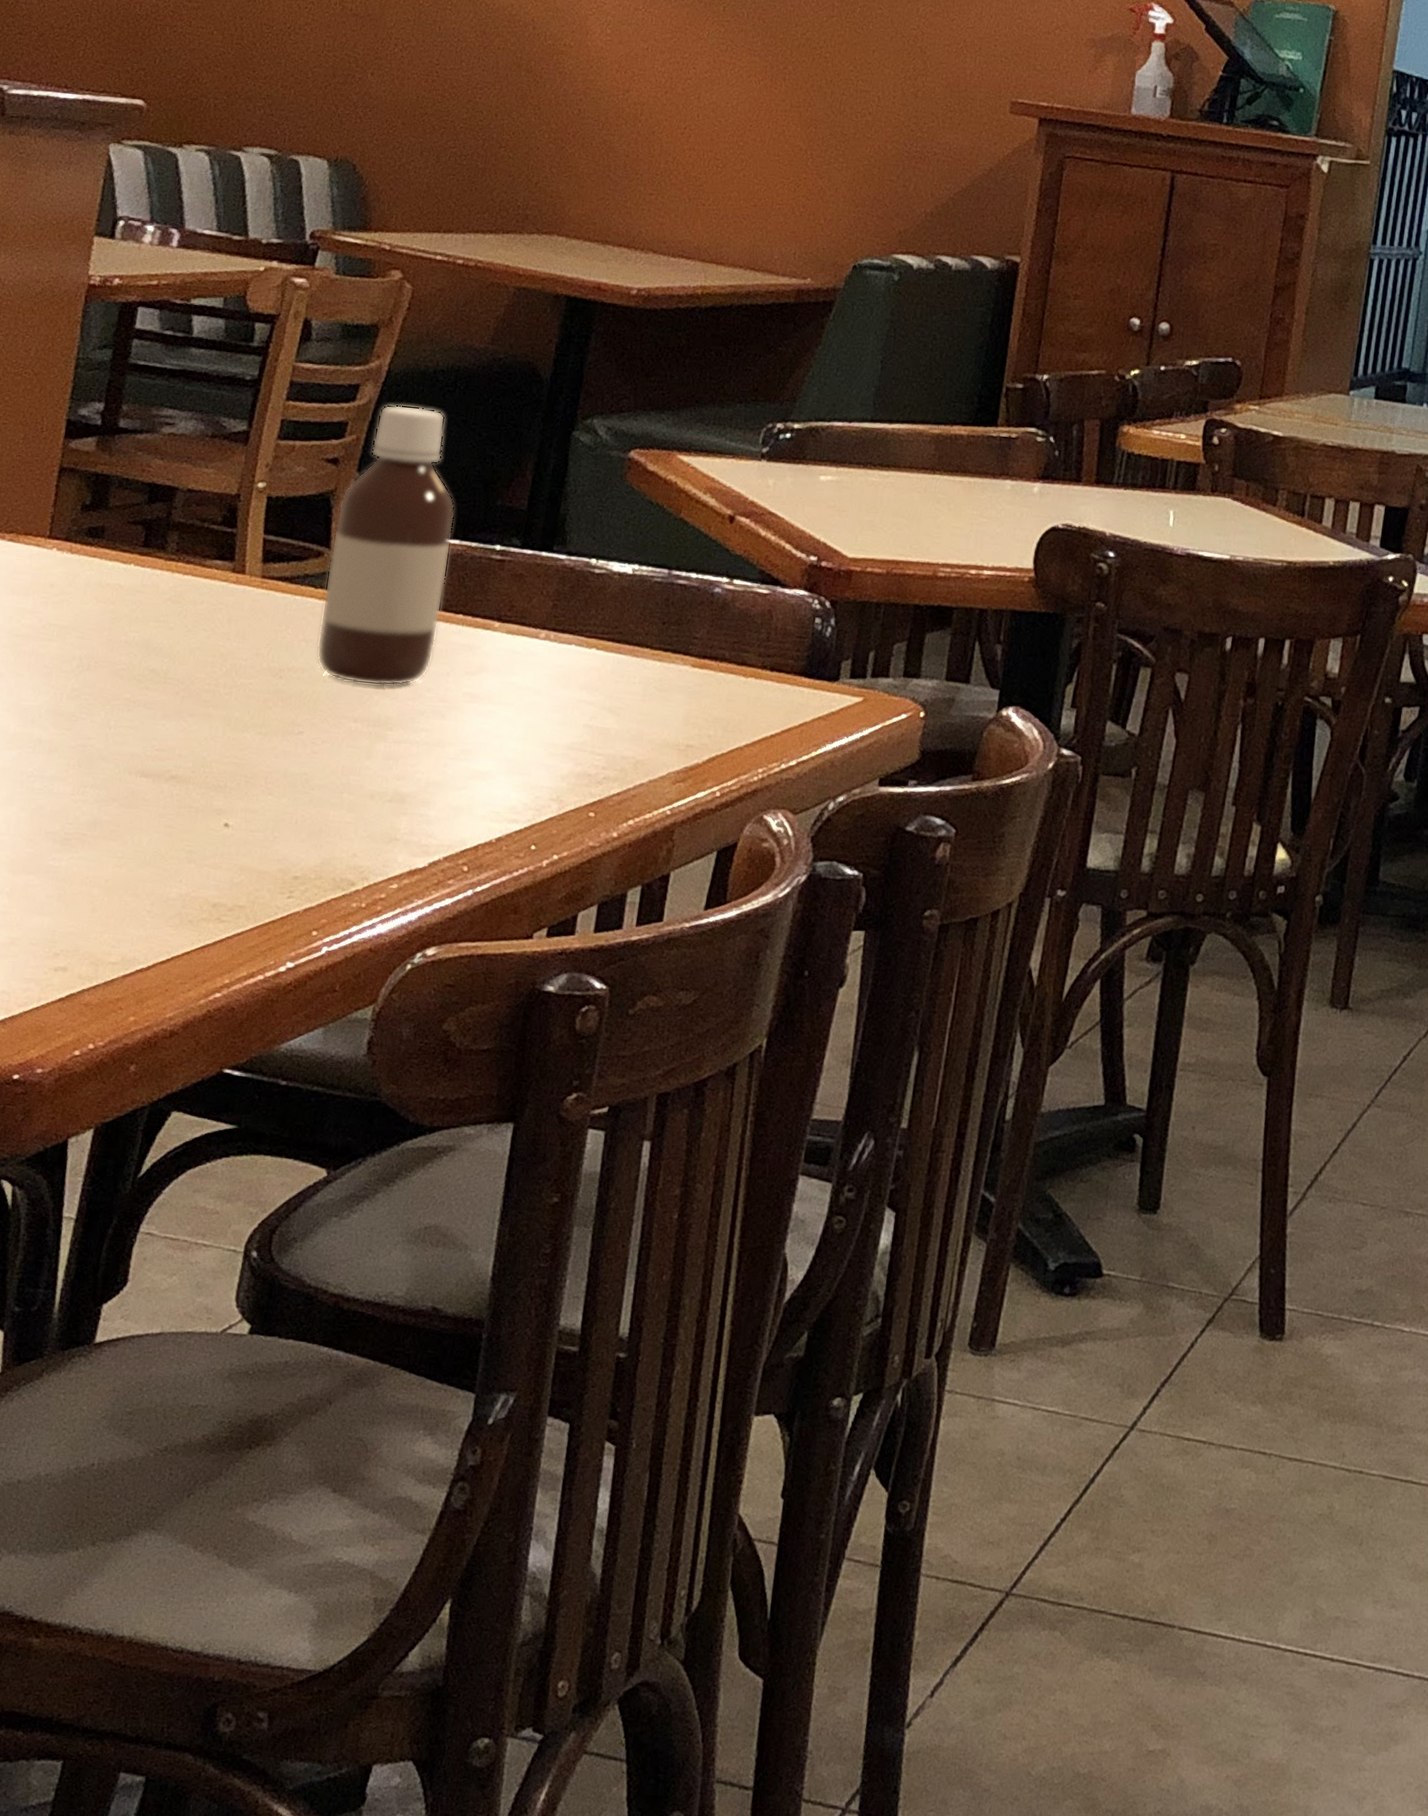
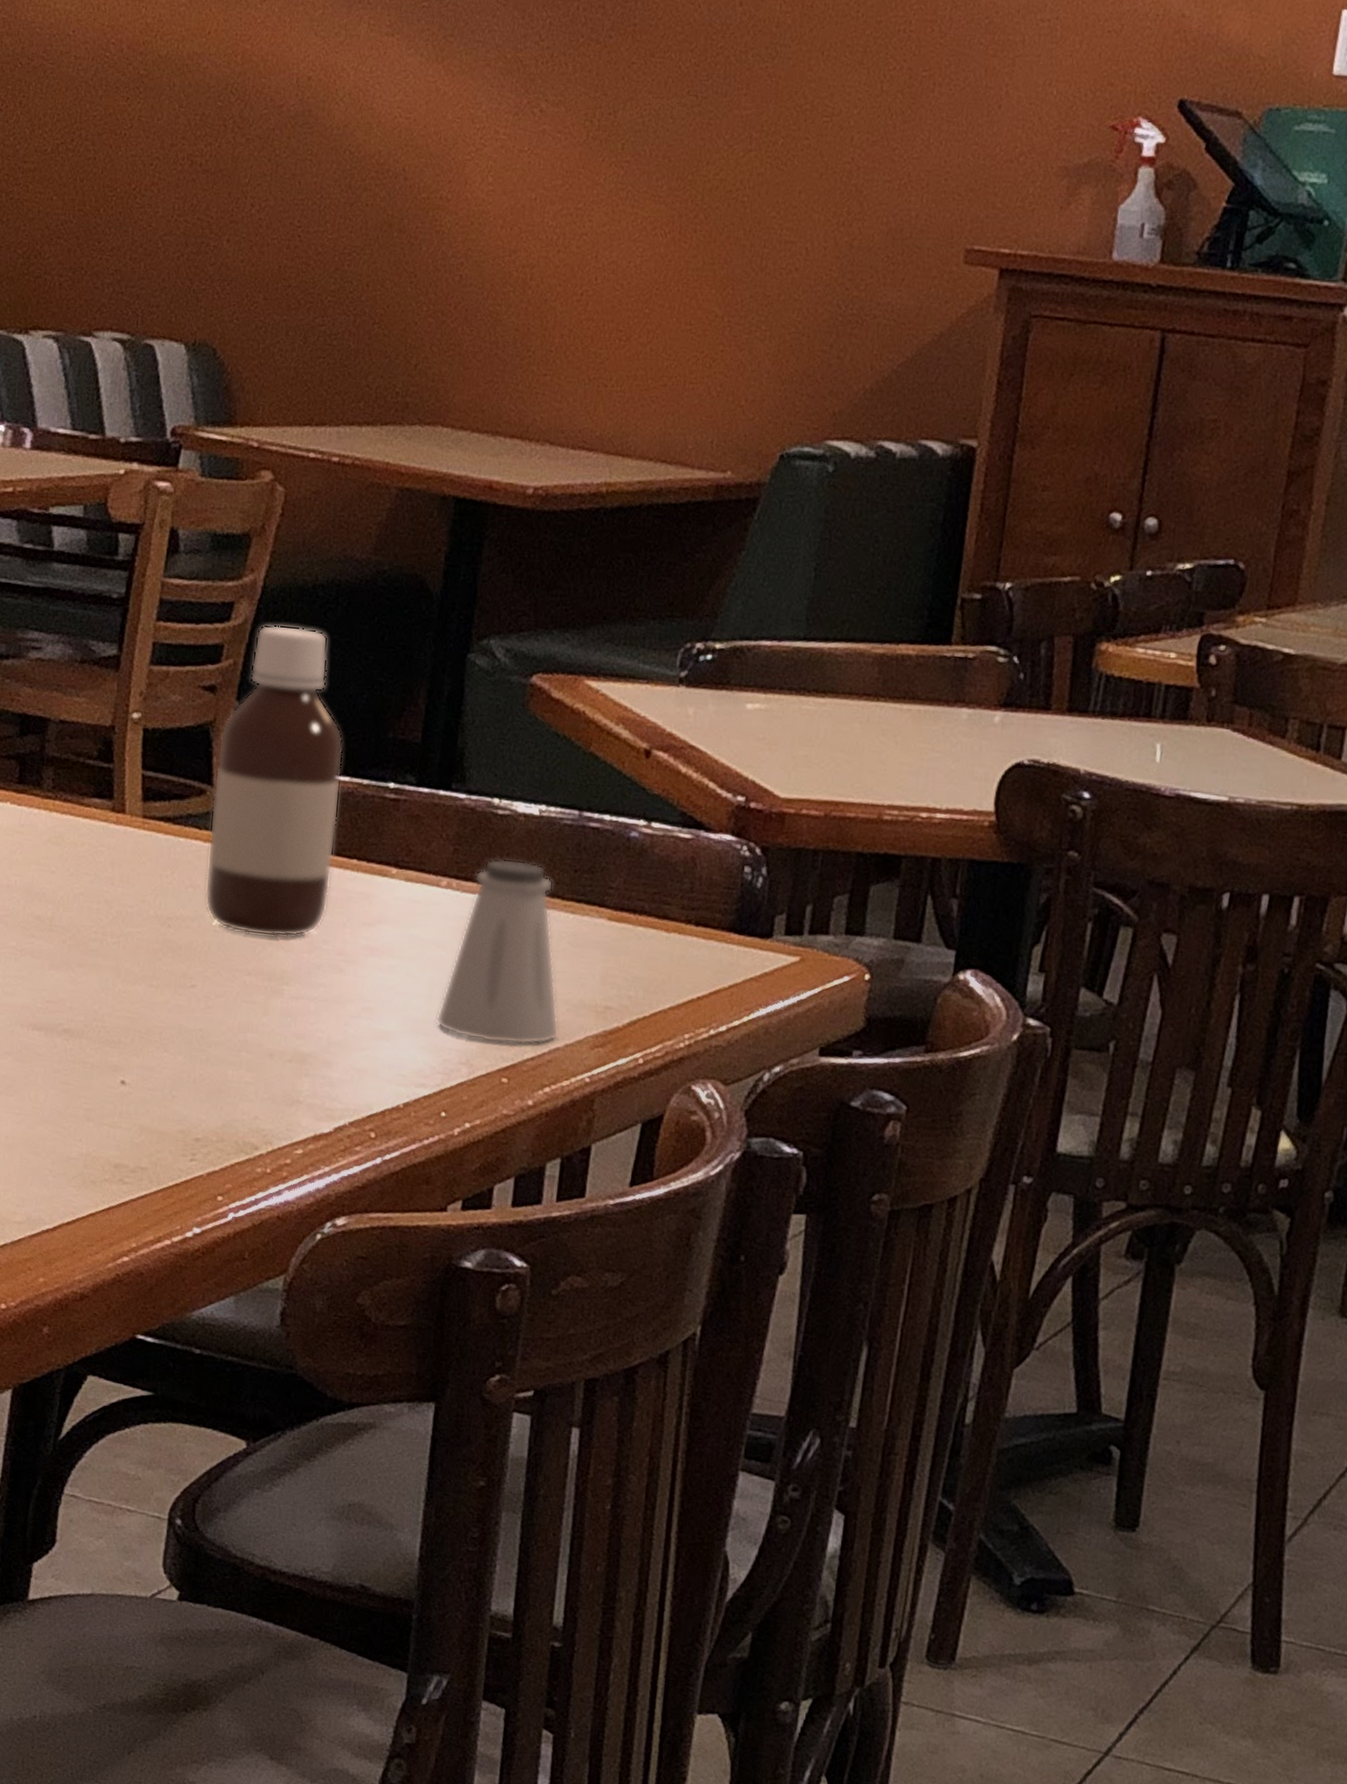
saltshaker: none [530,612,644,782] -> present [436,858,559,1045]

